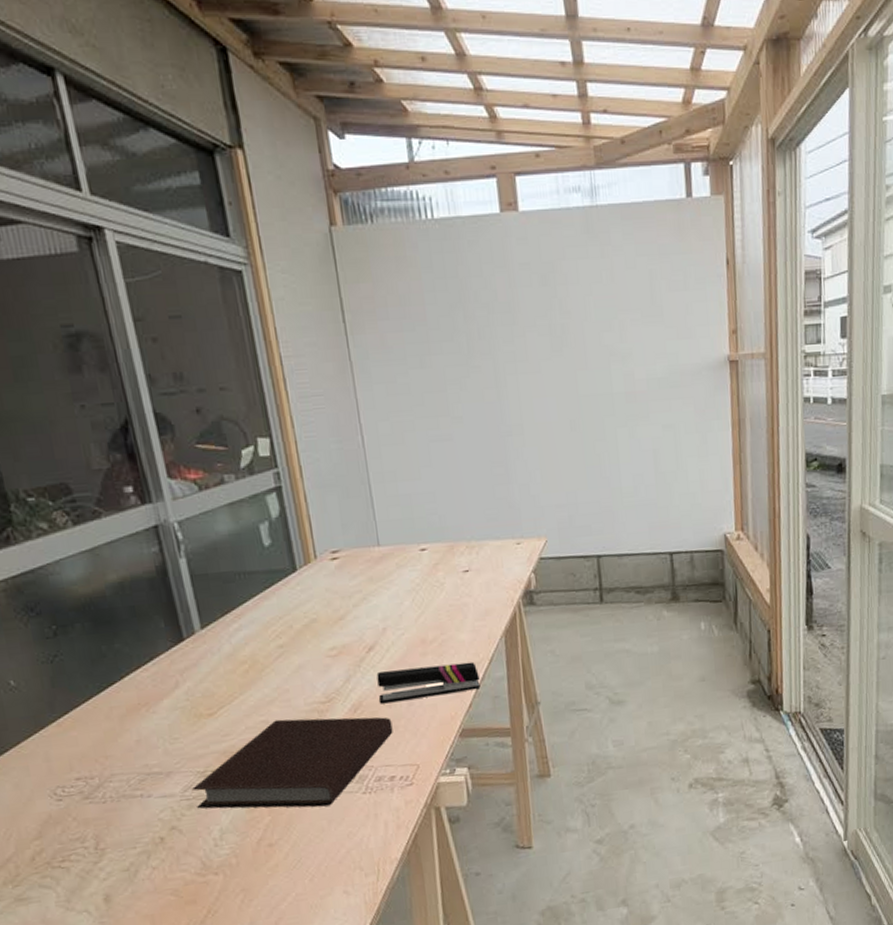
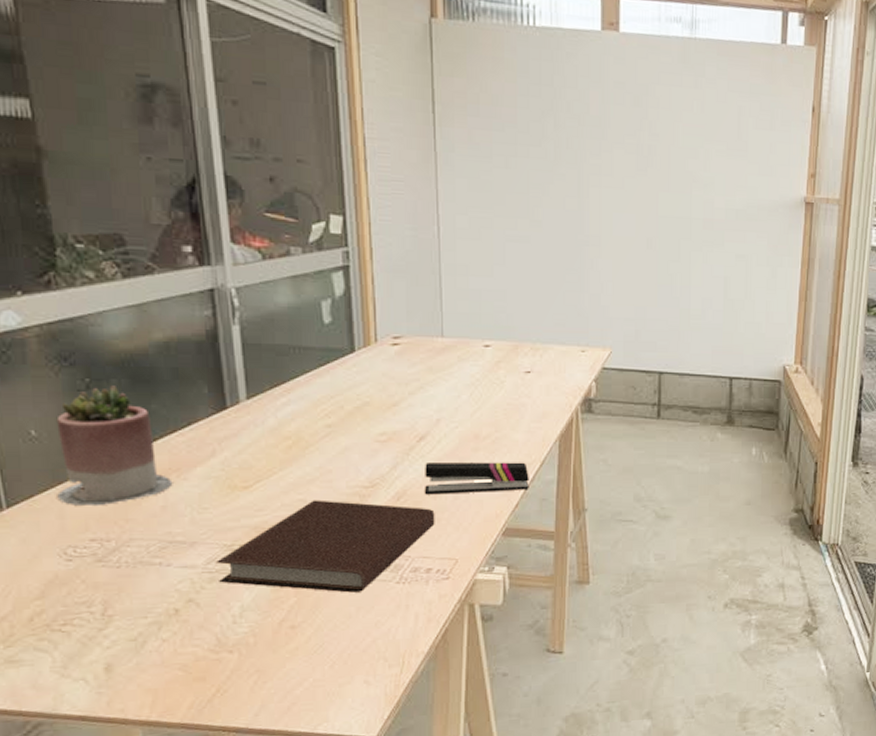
succulent planter: none [31,629,144,748] -> present [56,385,173,507]

